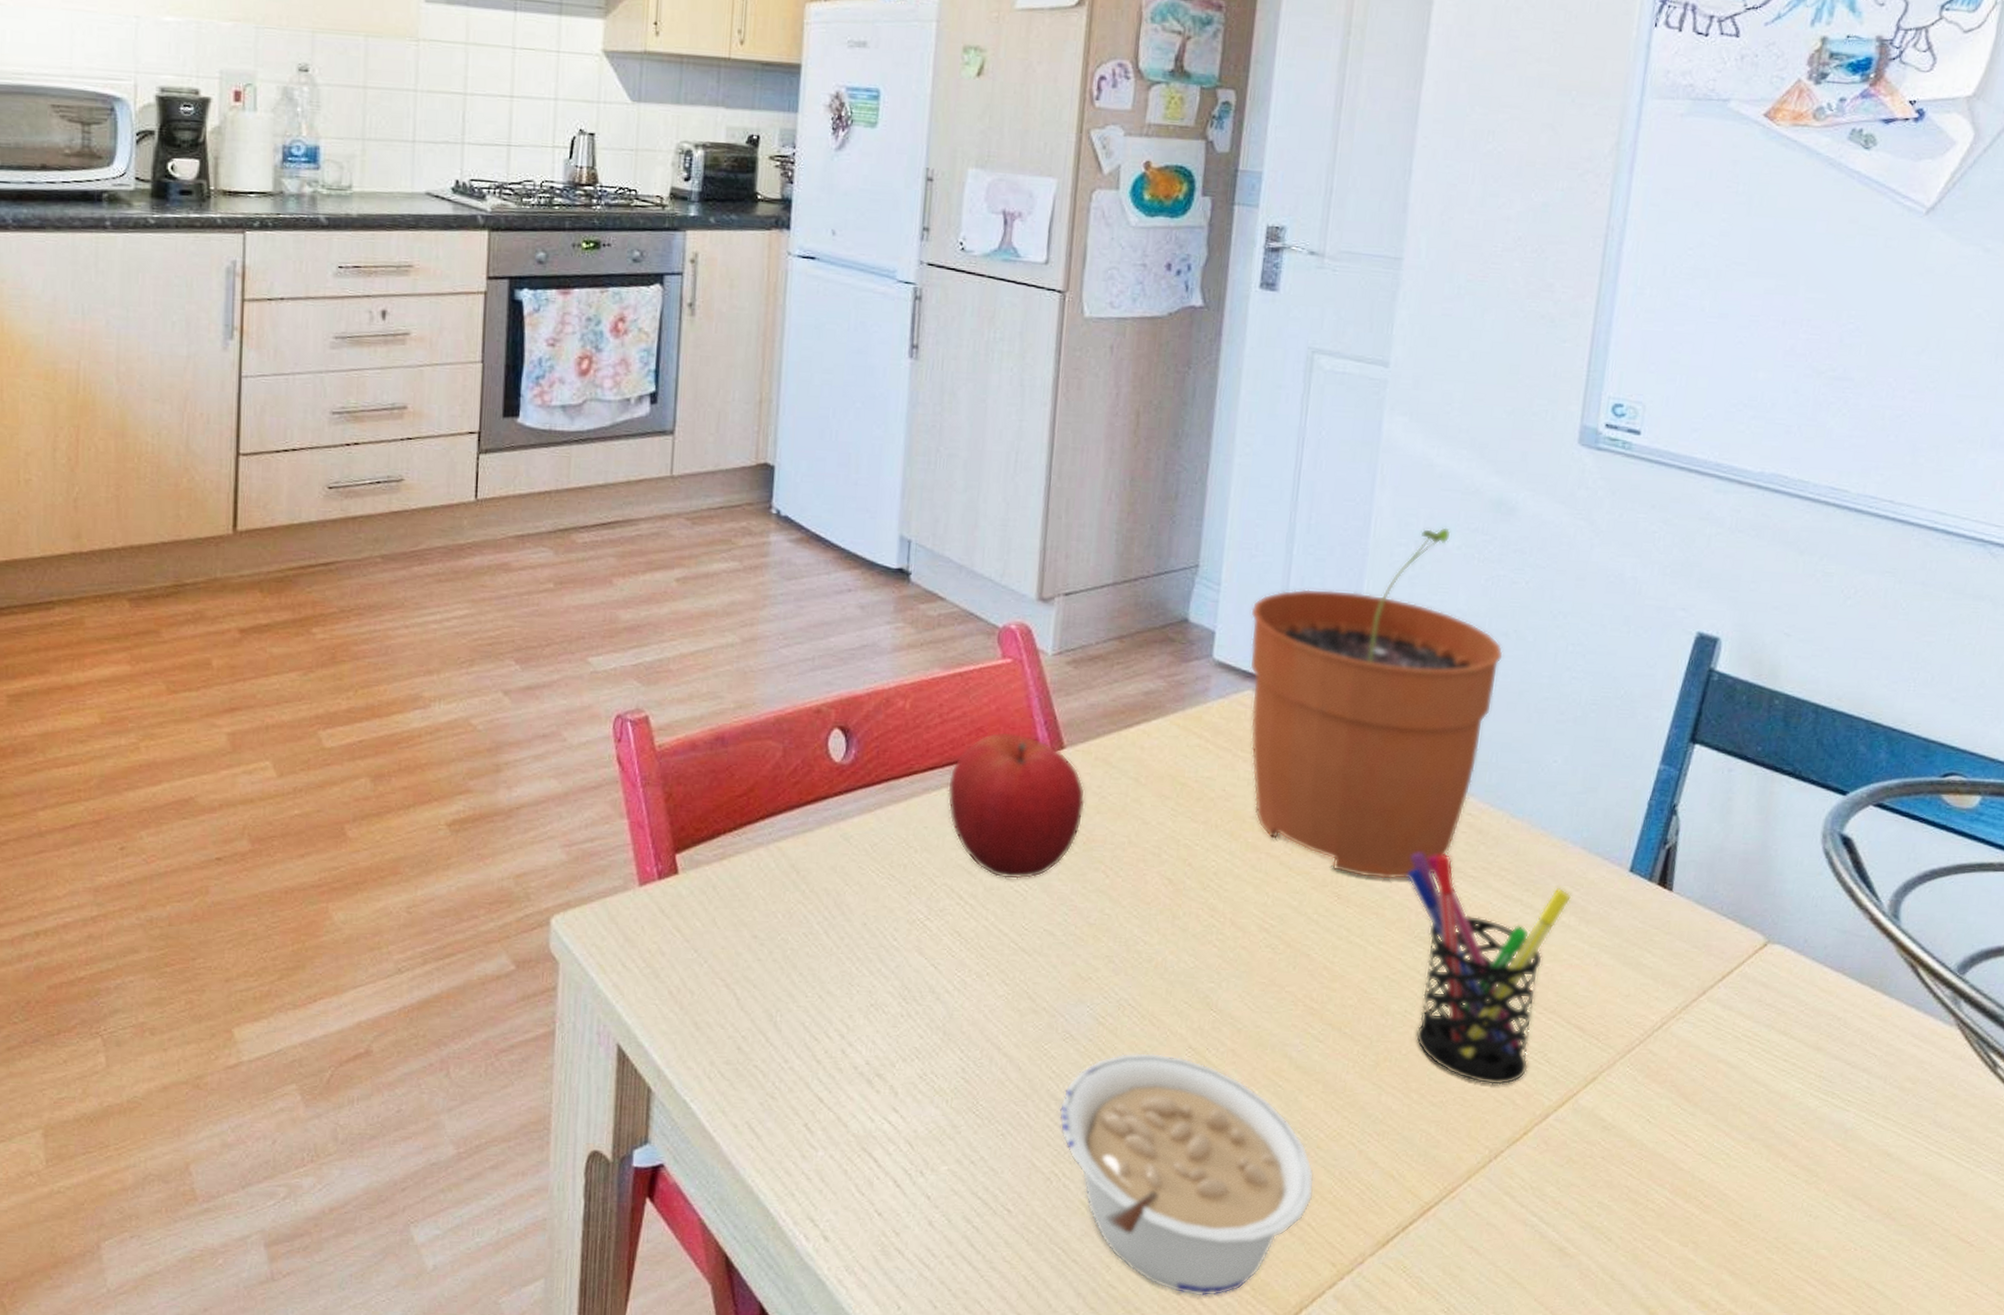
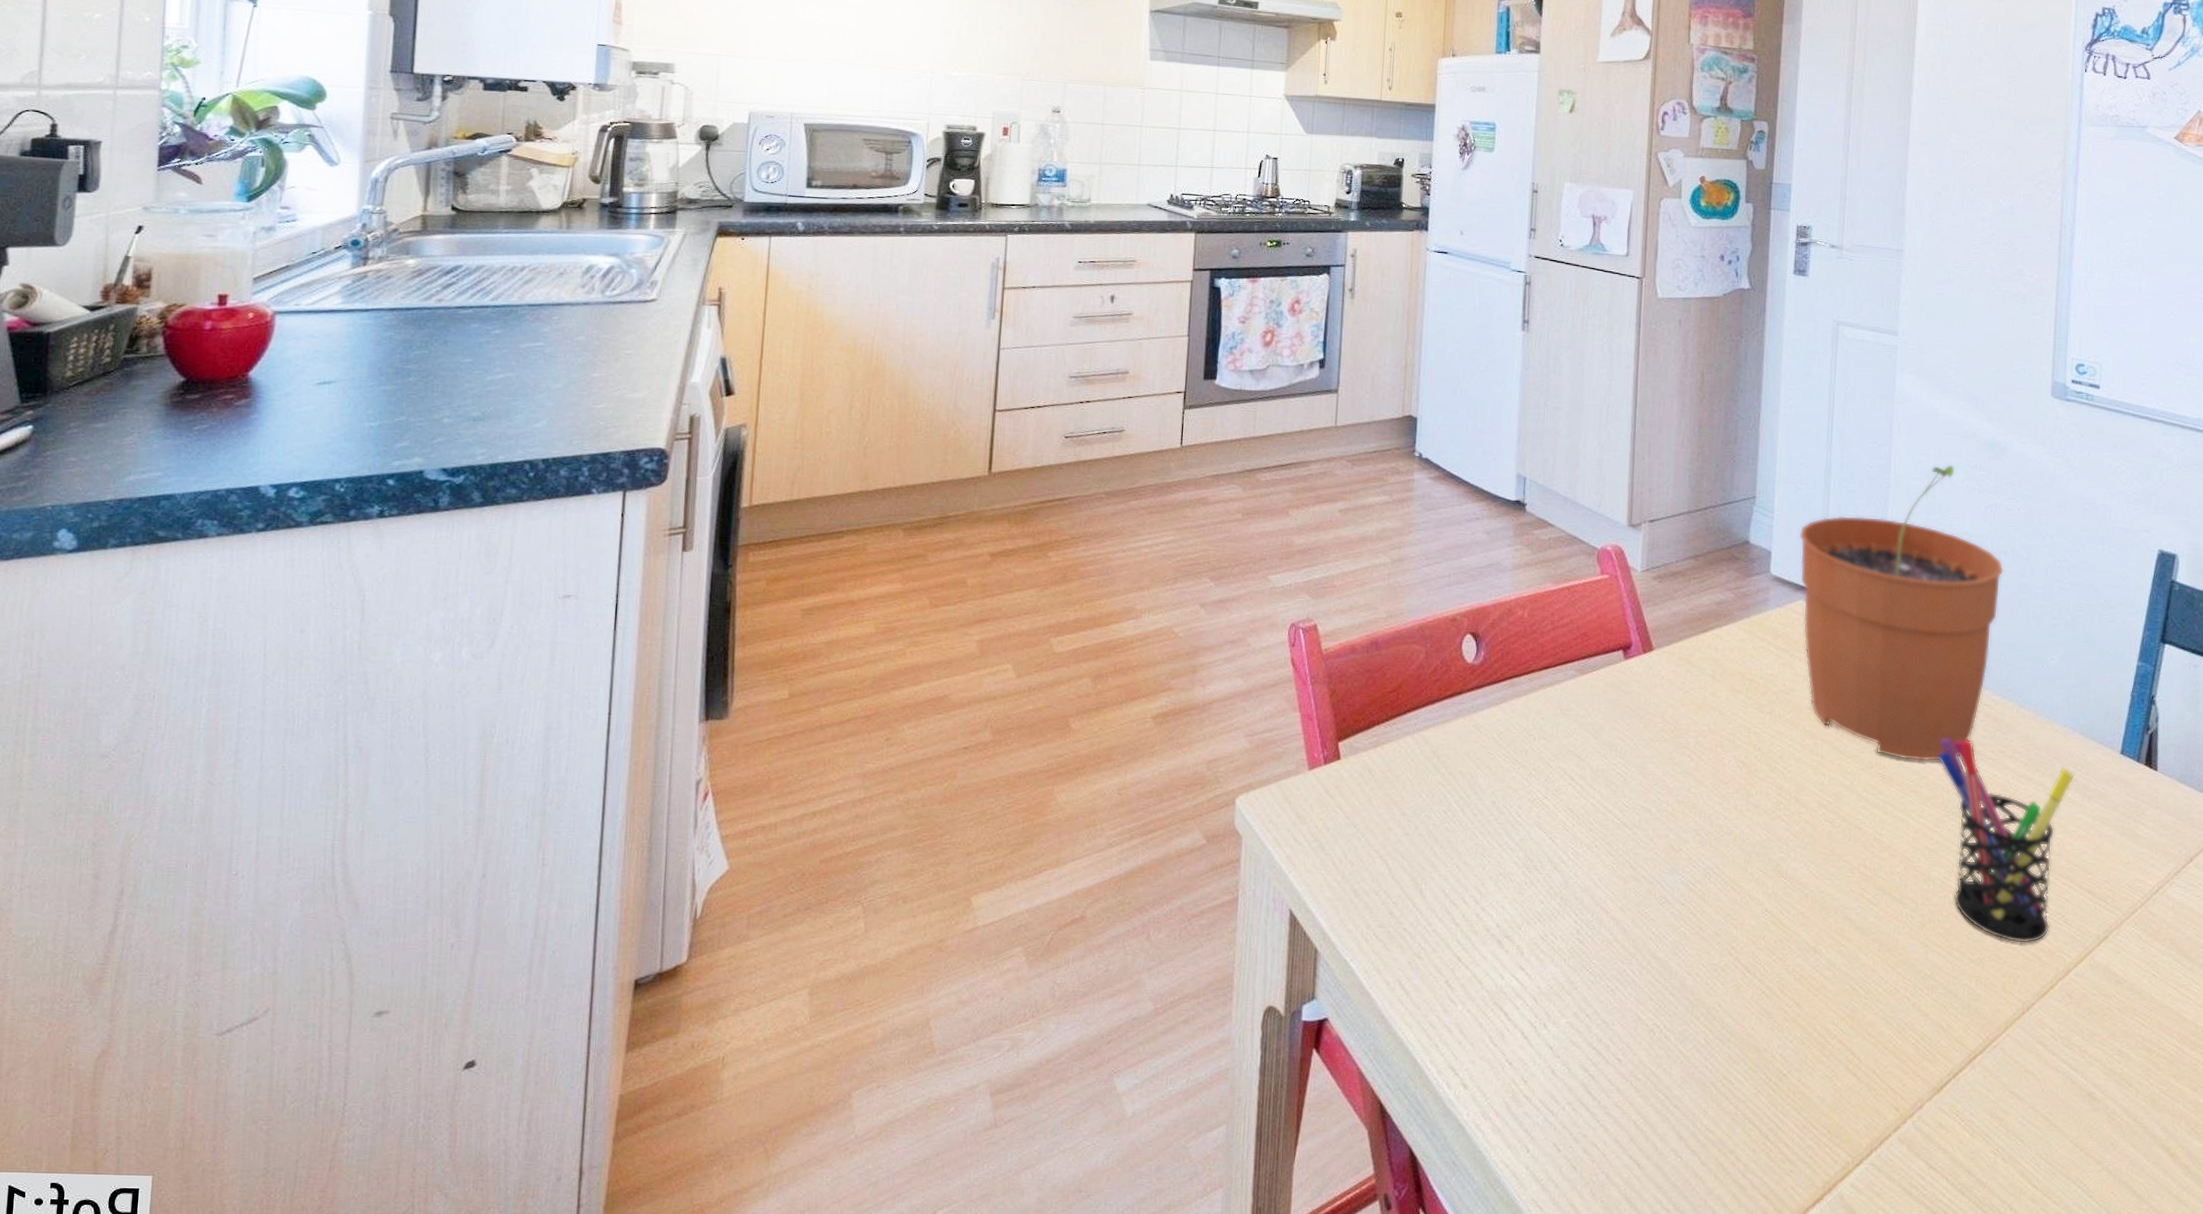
fruit: present [947,731,1086,879] -> none [1559,636,1672,763]
legume: present [1058,1052,1315,1297] -> none [1658,915,1877,1139]

